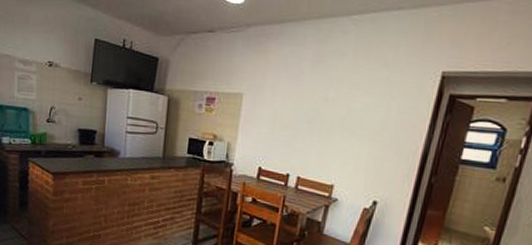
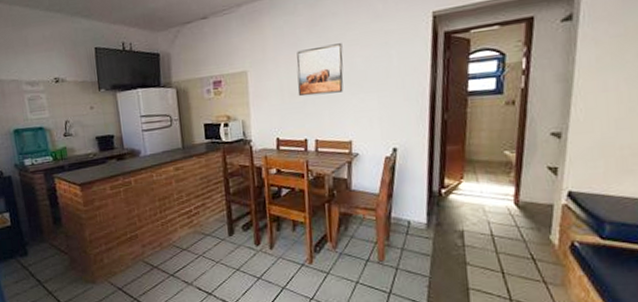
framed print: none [289,83,345,134] -> present [296,43,344,97]

